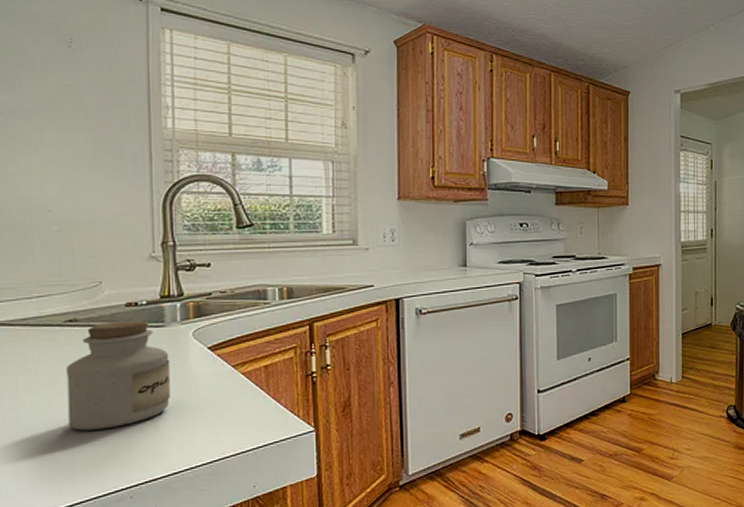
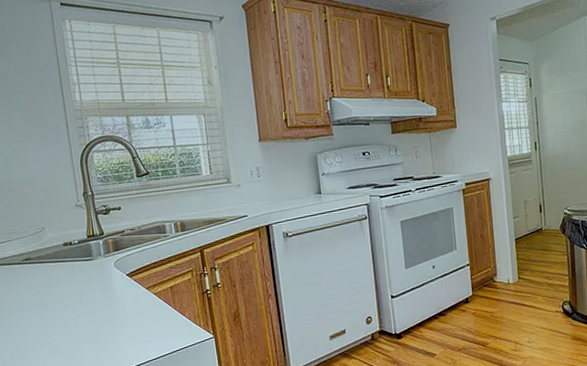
jar: present [67,320,170,431] -> none [28,255,104,344]

